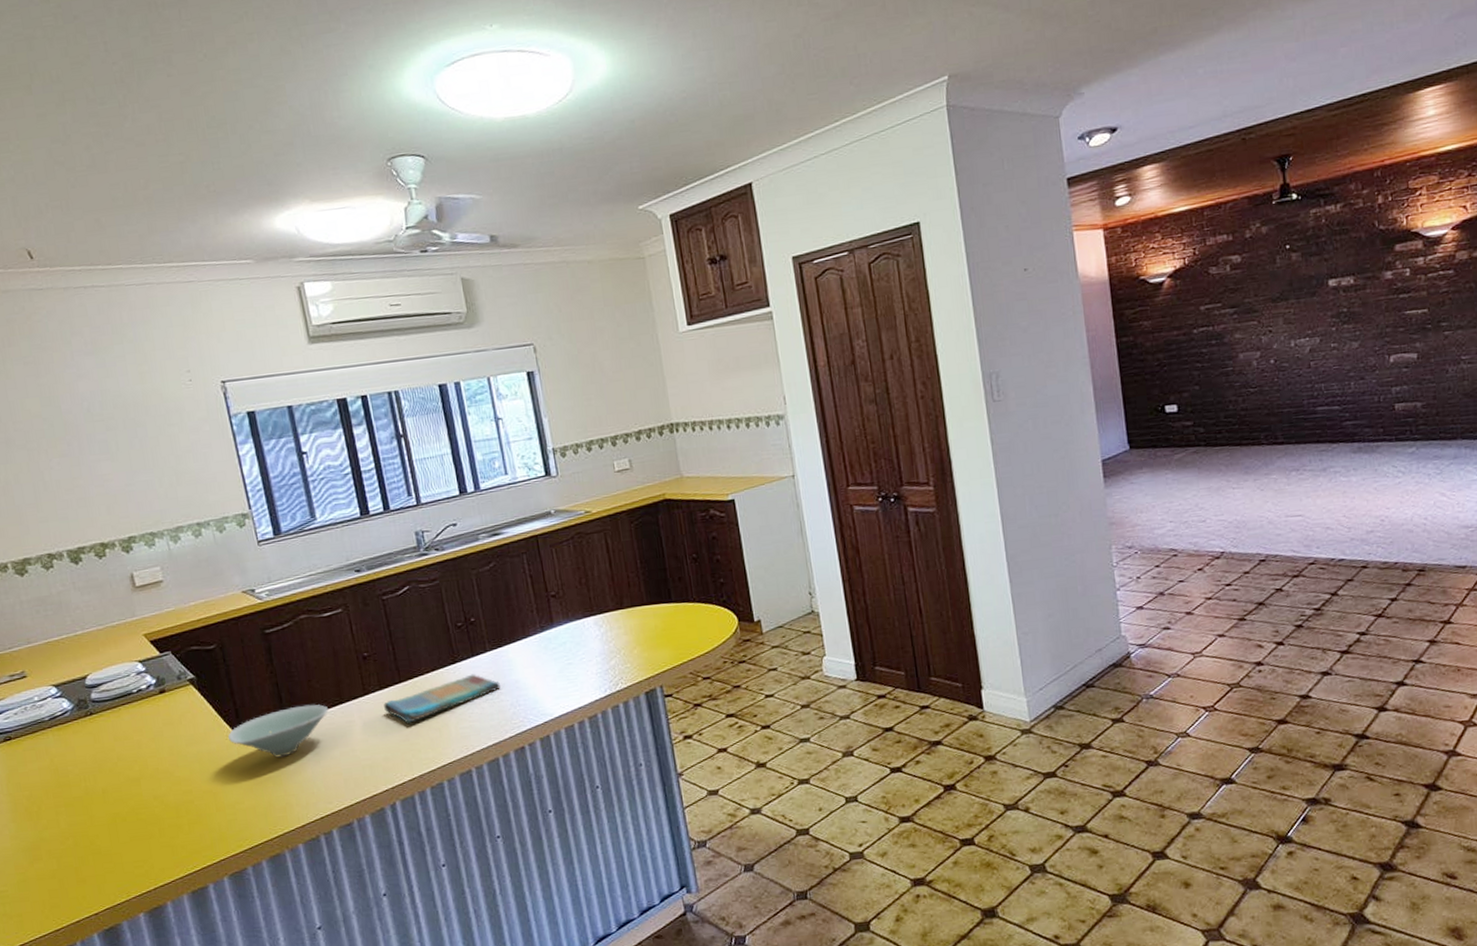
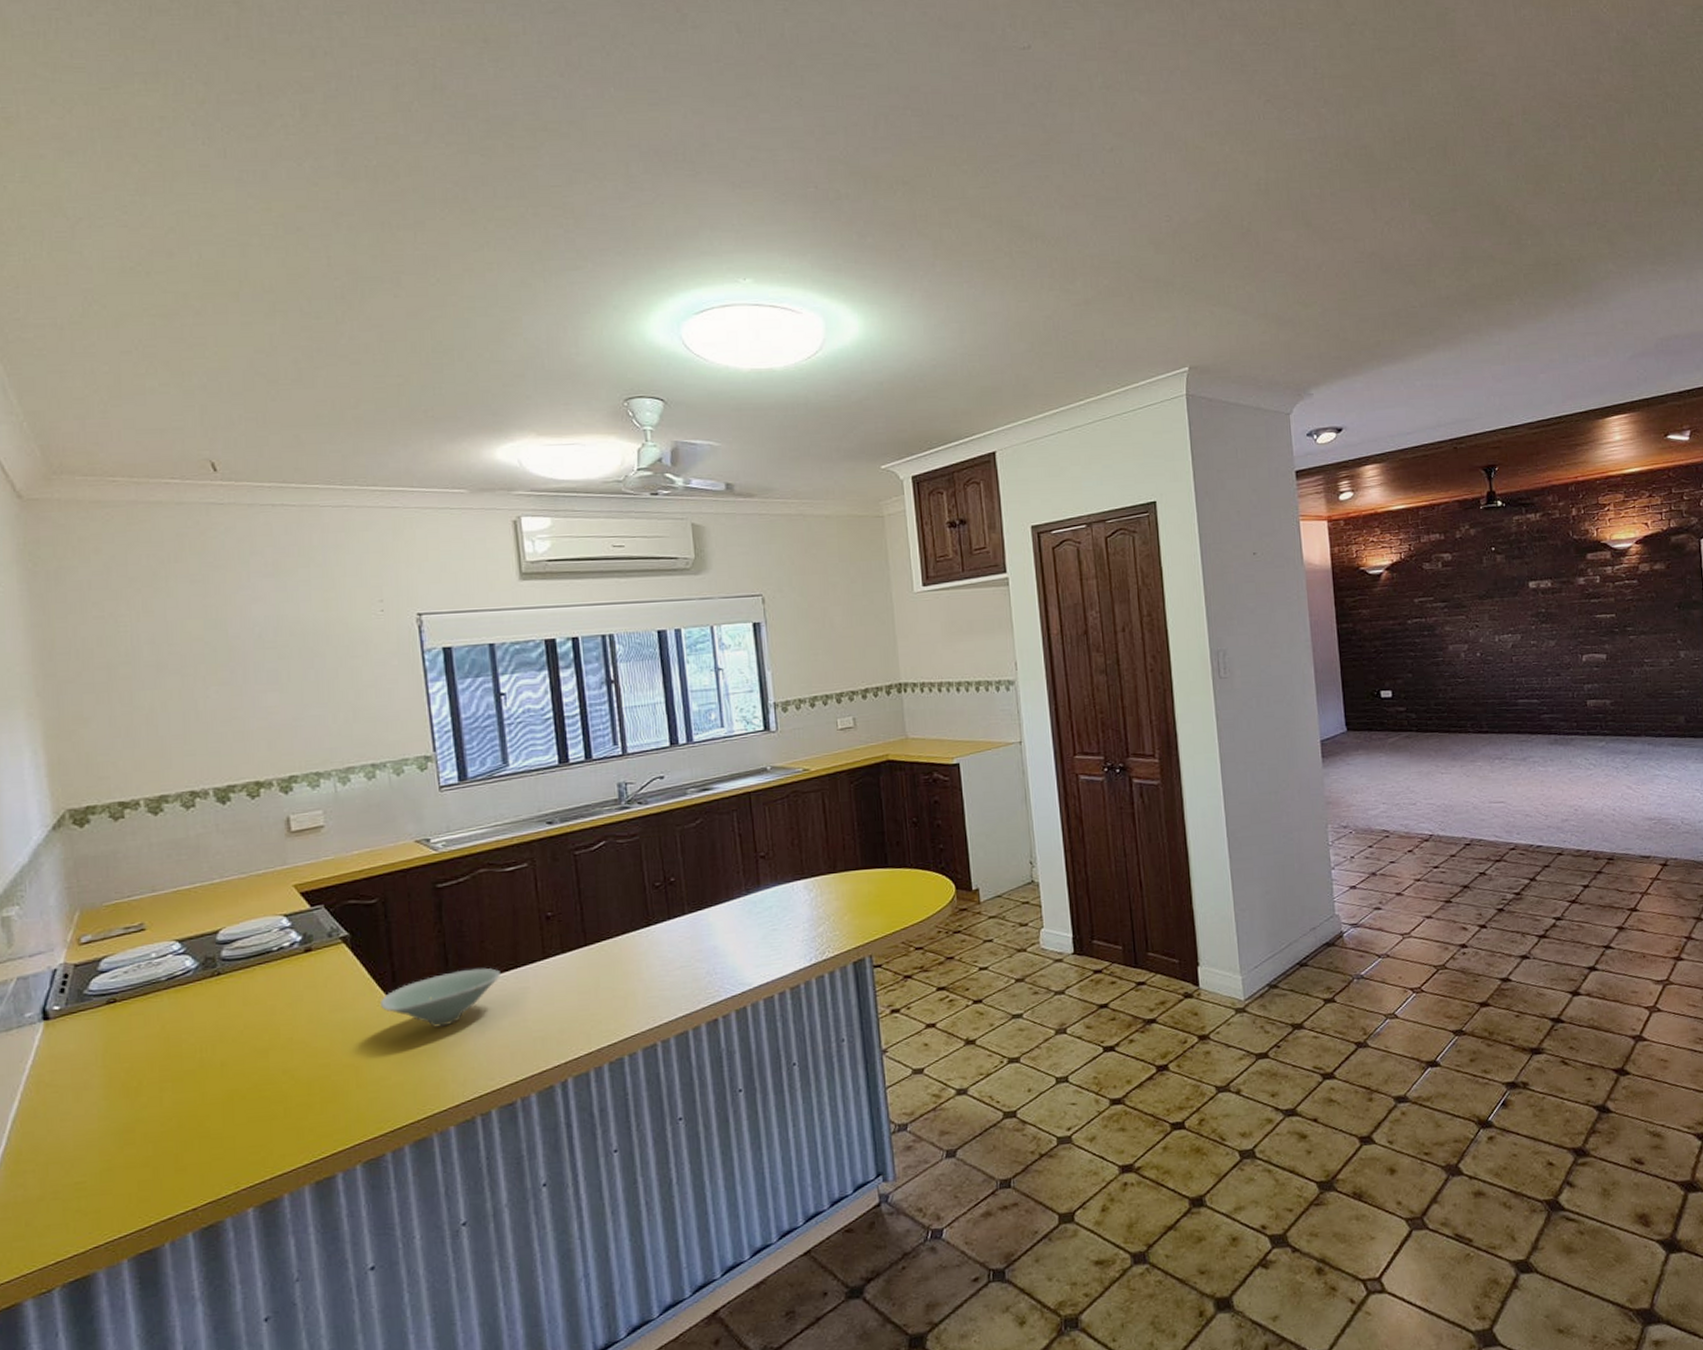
dish towel: present [384,674,501,723] -> none [565,938,697,991]

